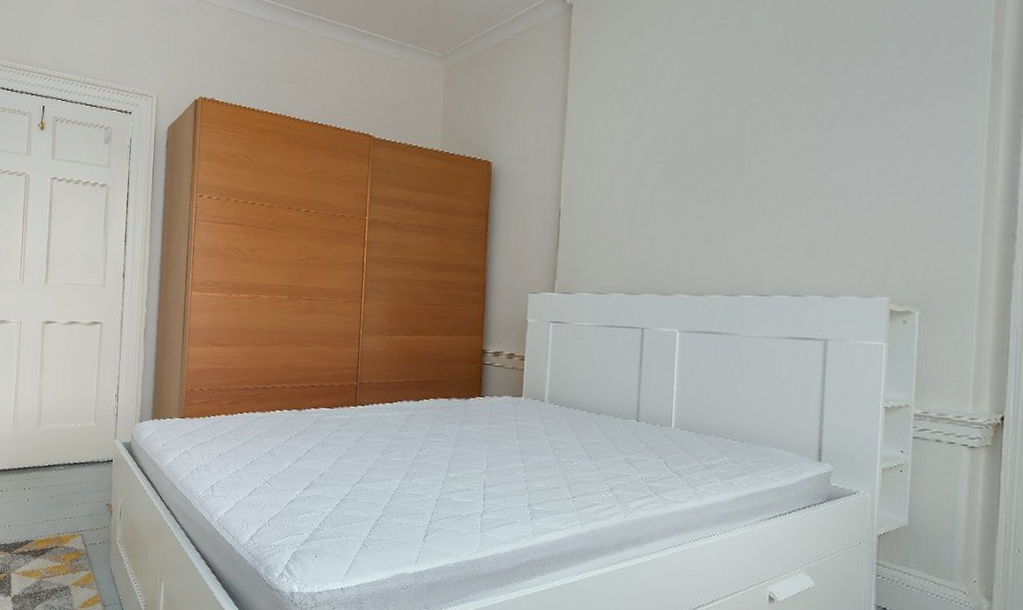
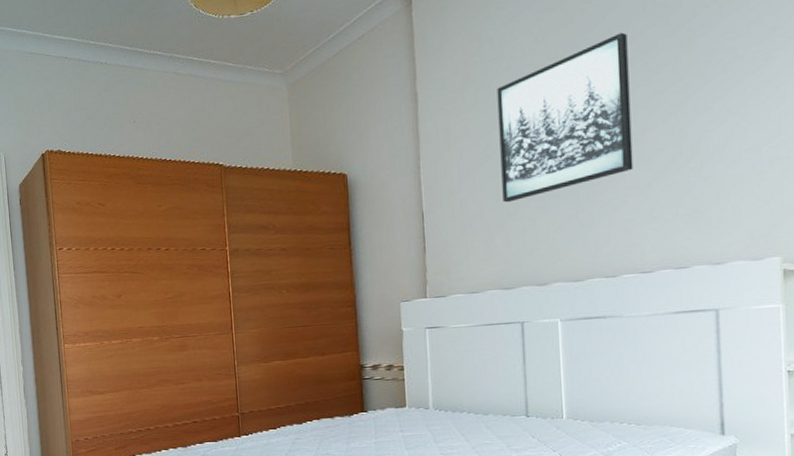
wall art: none [637,66,769,211] -> present [497,32,634,203]

